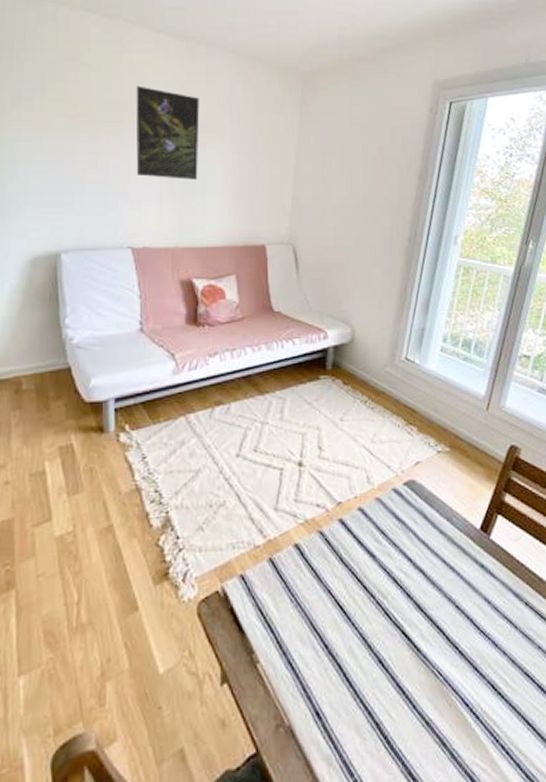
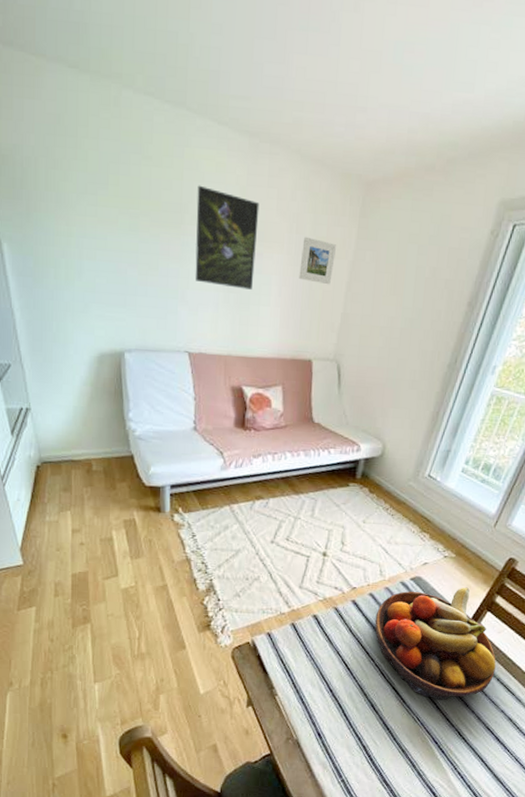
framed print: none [245,126,281,170] -> present [299,236,337,285]
fruit bowl: none [369,487,521,642] -> present [374,587,496,700]

